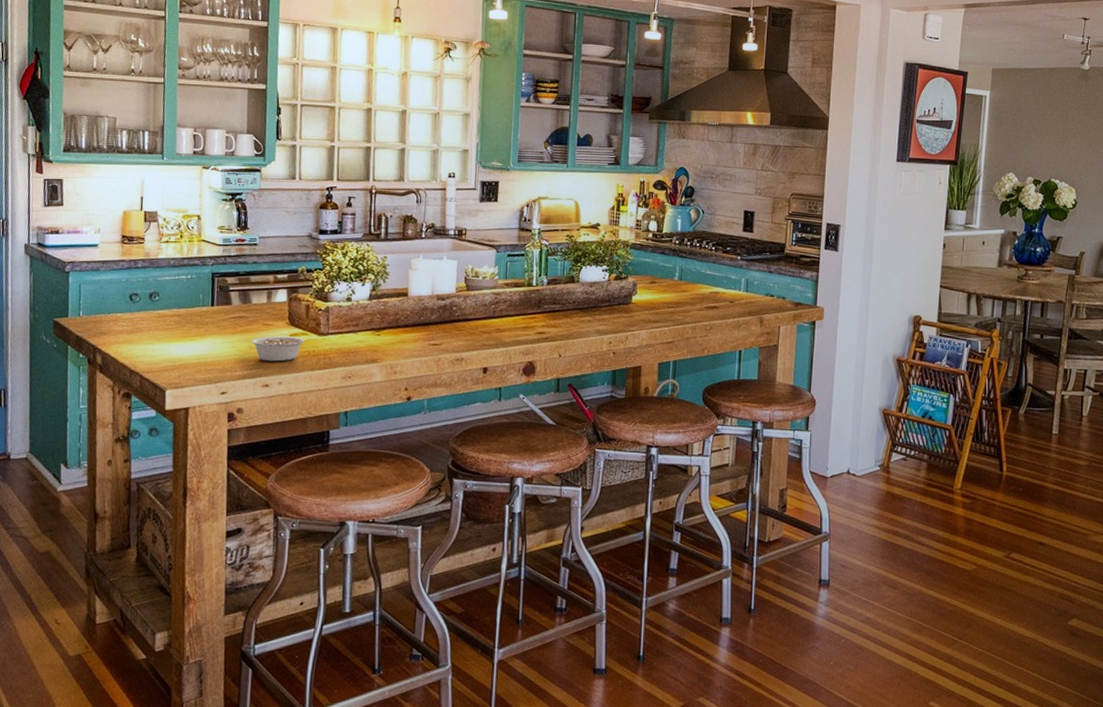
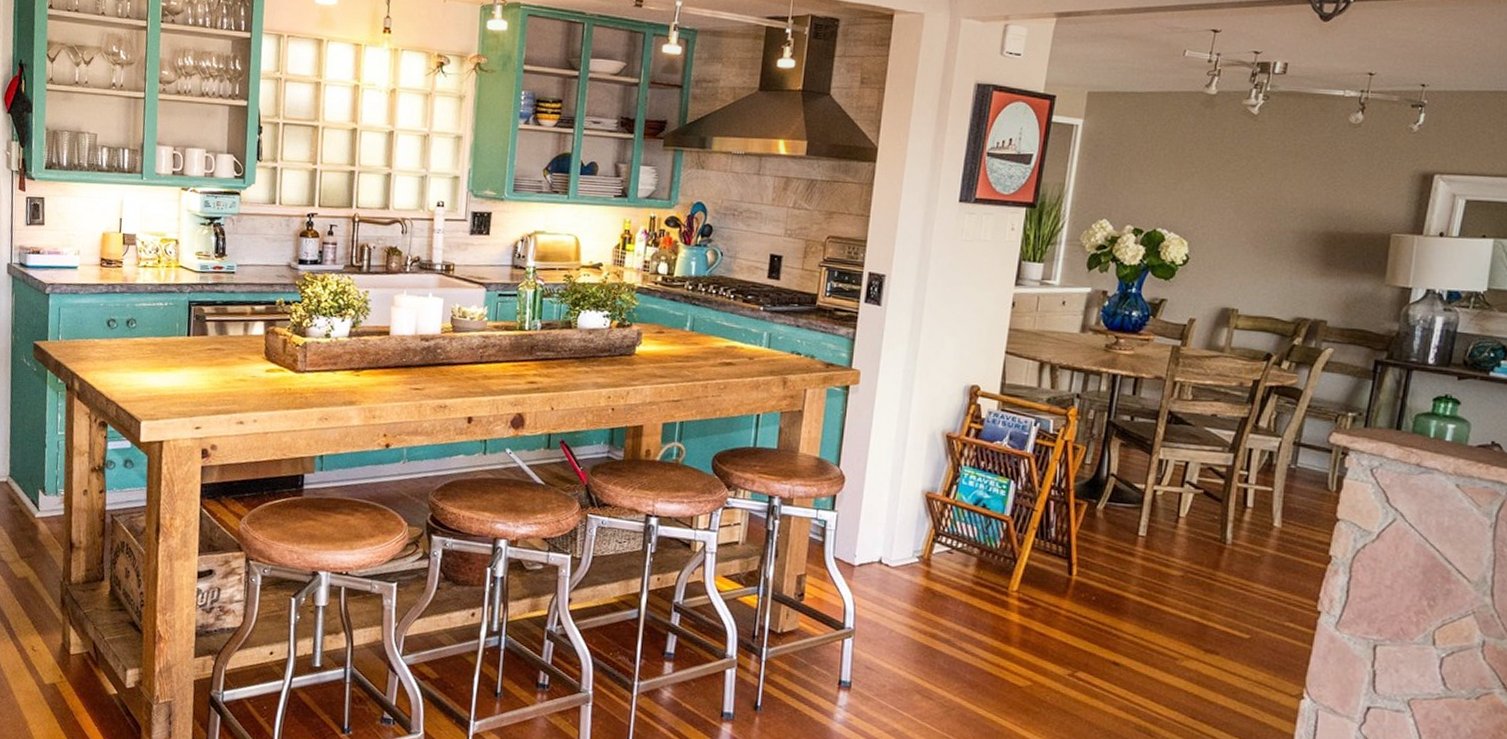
legume: present [251,336,313,362] -> none [226,370,289,398]

